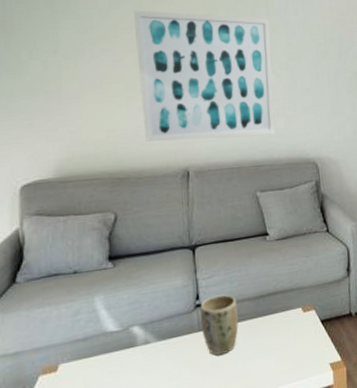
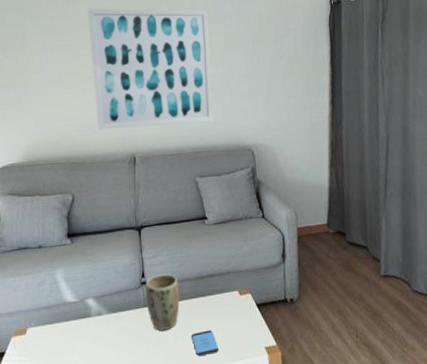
smartphone: none [252,350,282,379] -> present [192,330,219,356]

